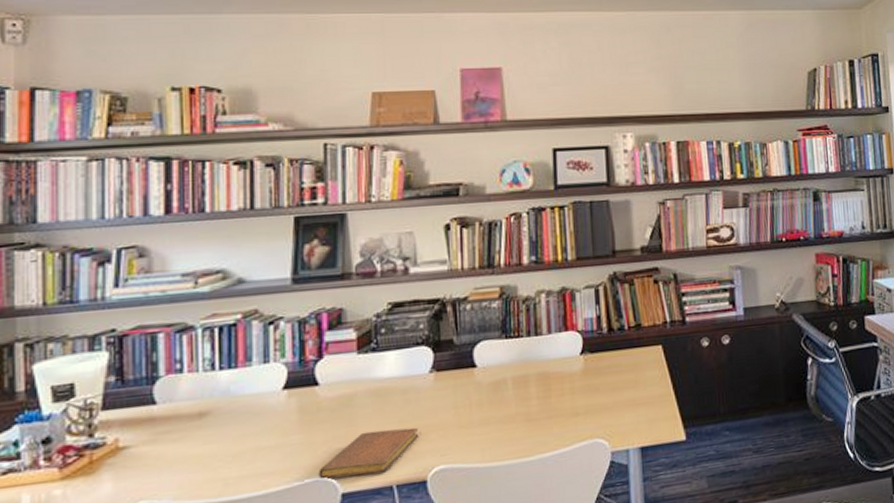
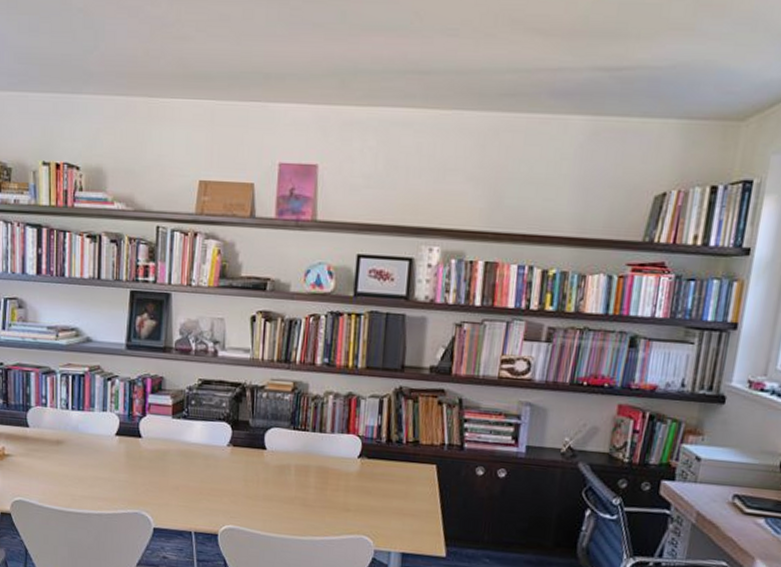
notebook: present [318,427,419,479] -> none [138,483,215,520]

